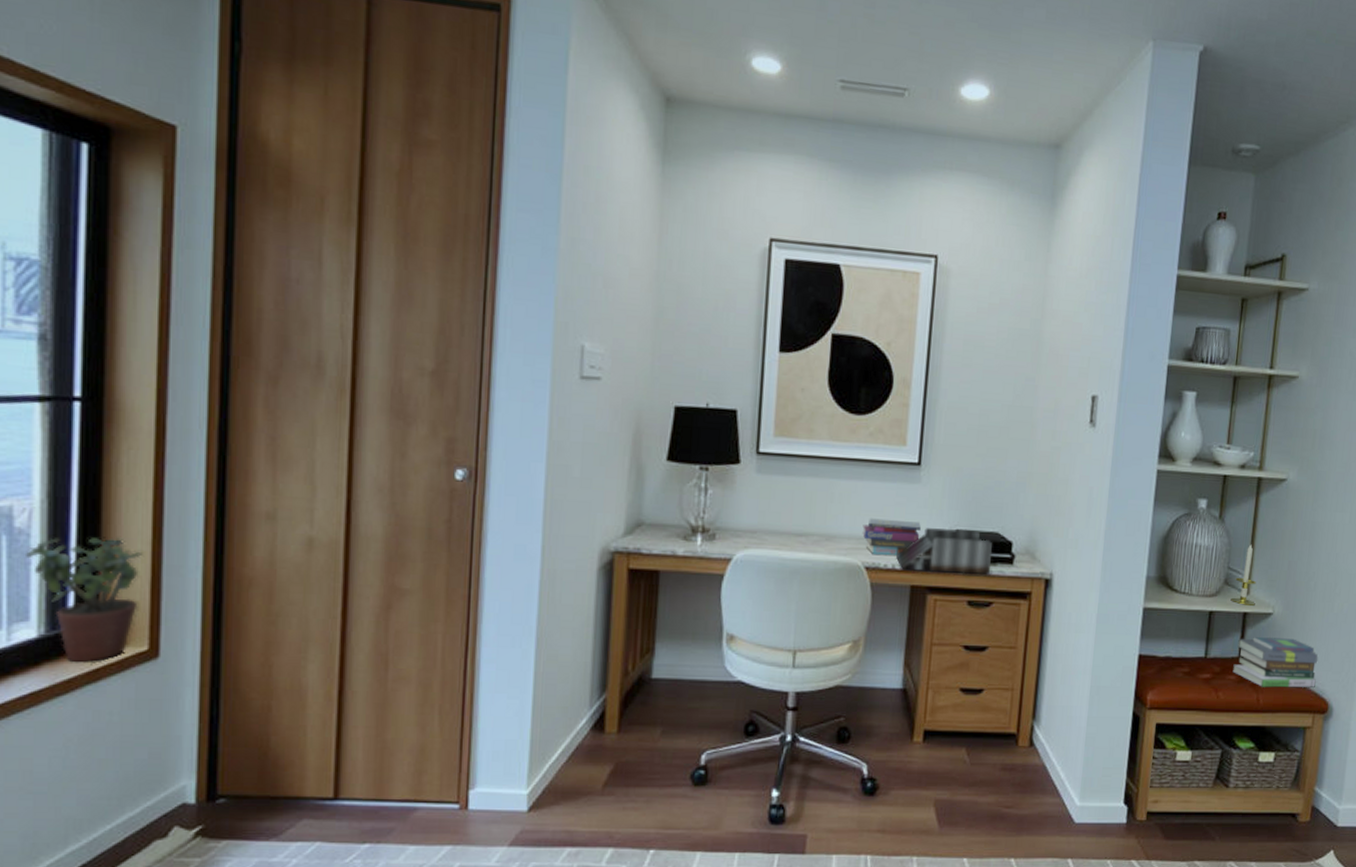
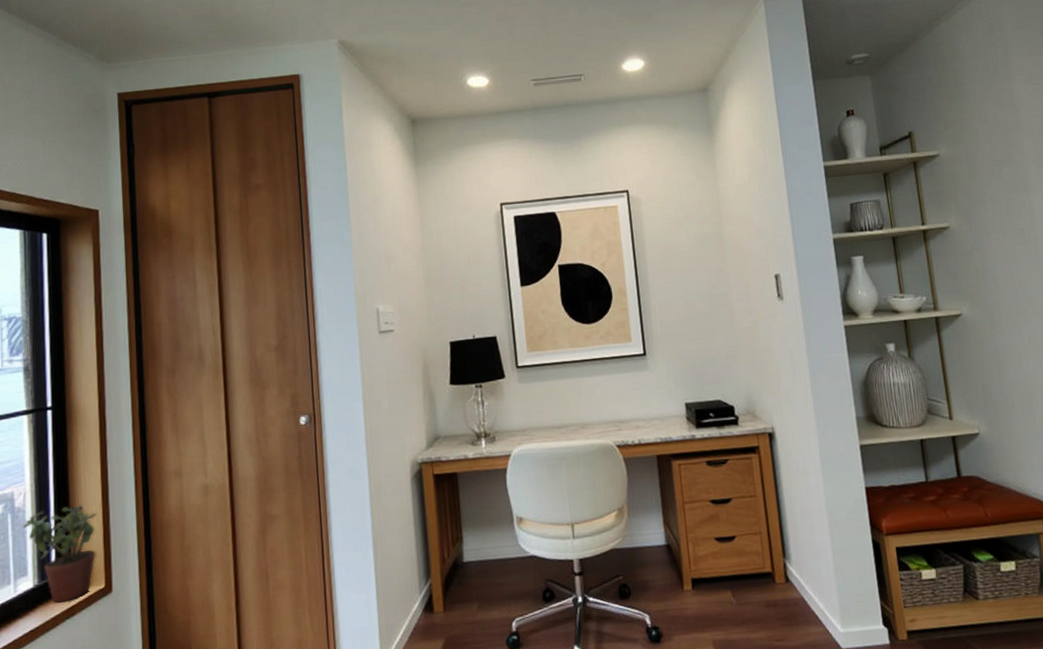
books: present [862,518,921,556] -> none [609,402,660,435]
desk organizer: present [895,528,992,575] -> none [639,401,720,444]
candle: present [1230,544,1256,606] -> none [936,375,961,430]
books: present [1232,637,1318,688] -> none [954,453,1038,502]

